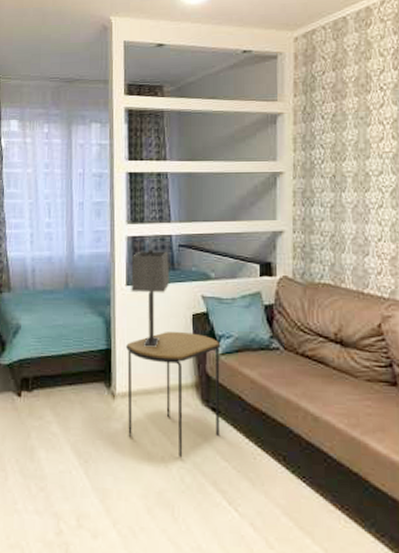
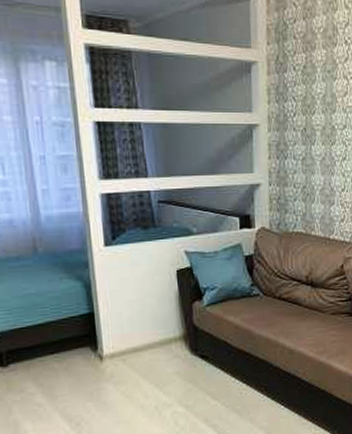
side table: present [126,331,221,457] -> none [110,288,209,404]
table lamp: present [131,249,170,347] -> none [108,207,152,307]

